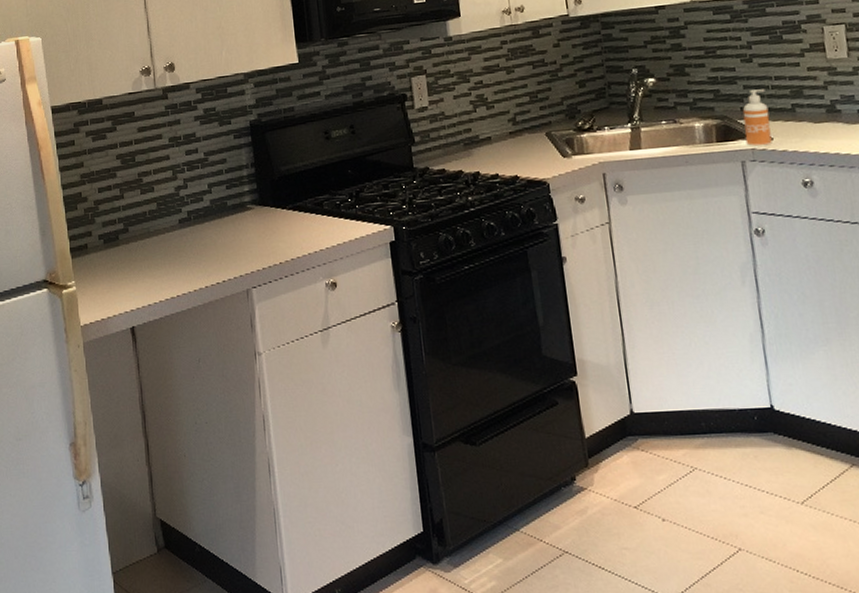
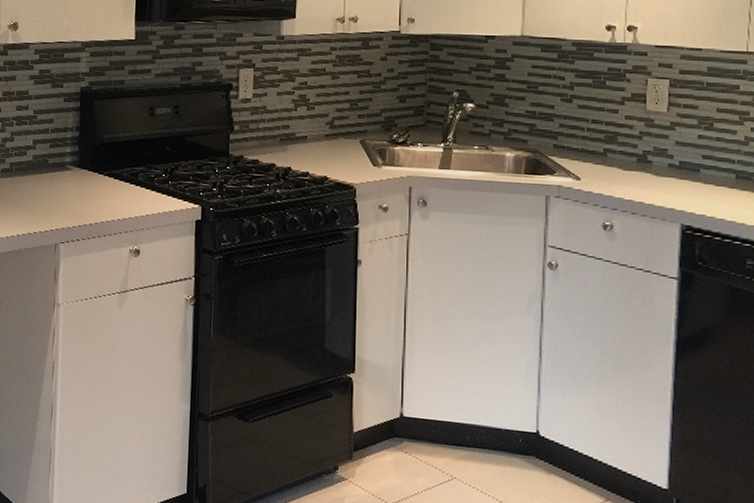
soap dispenser: present [742,89,772,147] -> none [553,129,581,185]

